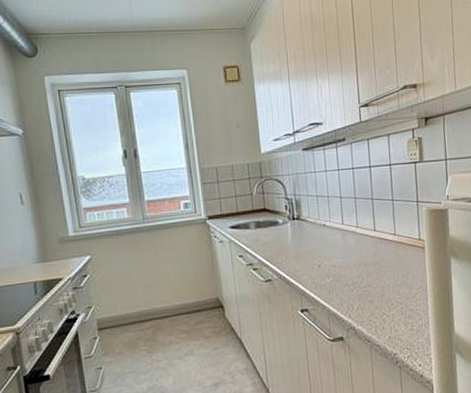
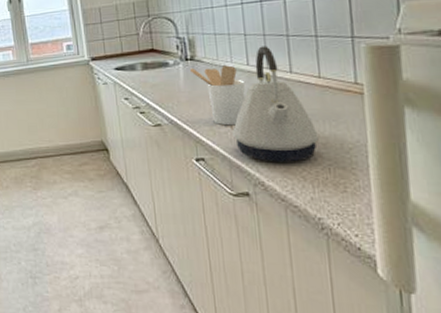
utensil holder: none [296,224,341,279] -> present [189,65,246,126]
kettle: none [331,207,394,309] -> present [233,46,319,162]

